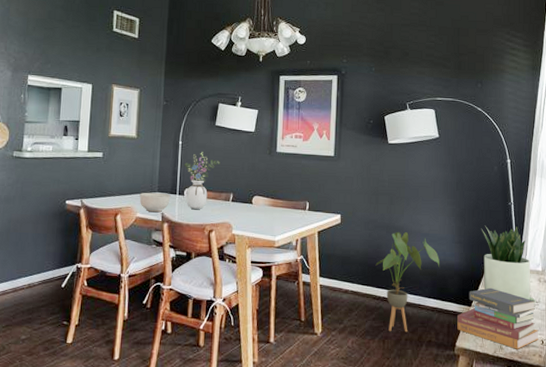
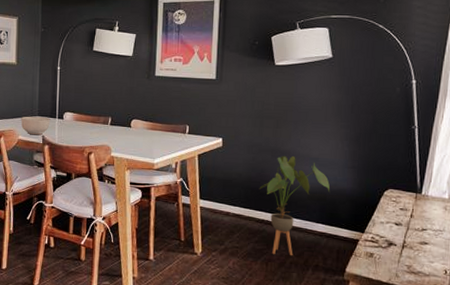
bouquet: present [184,151,221,209] -> none [62,76,99,132]
books: present [457,287,539,349] -> none [348,214,442,278]
planter: present [481,225,536,304] -> none [378,150,440,233]

